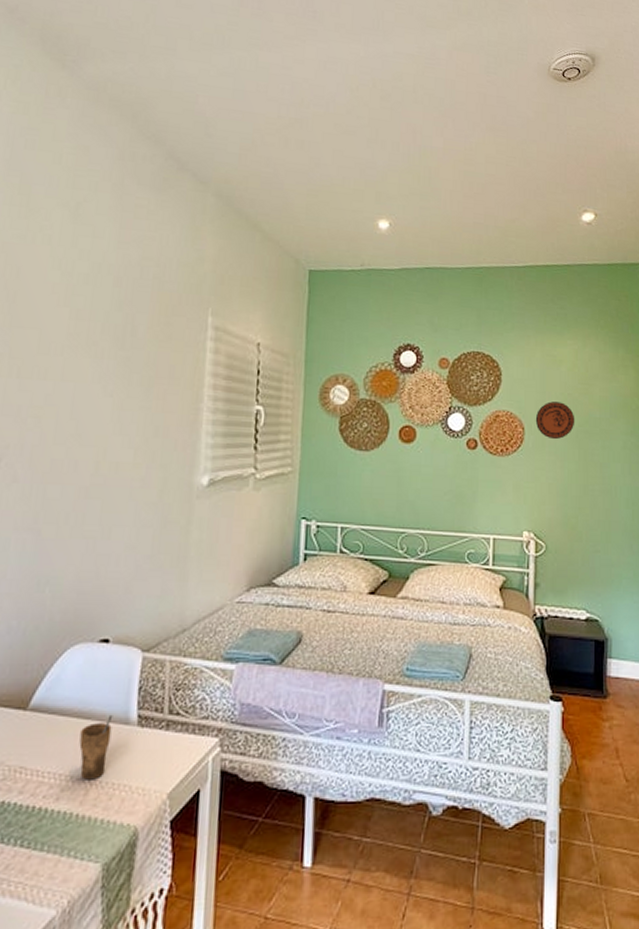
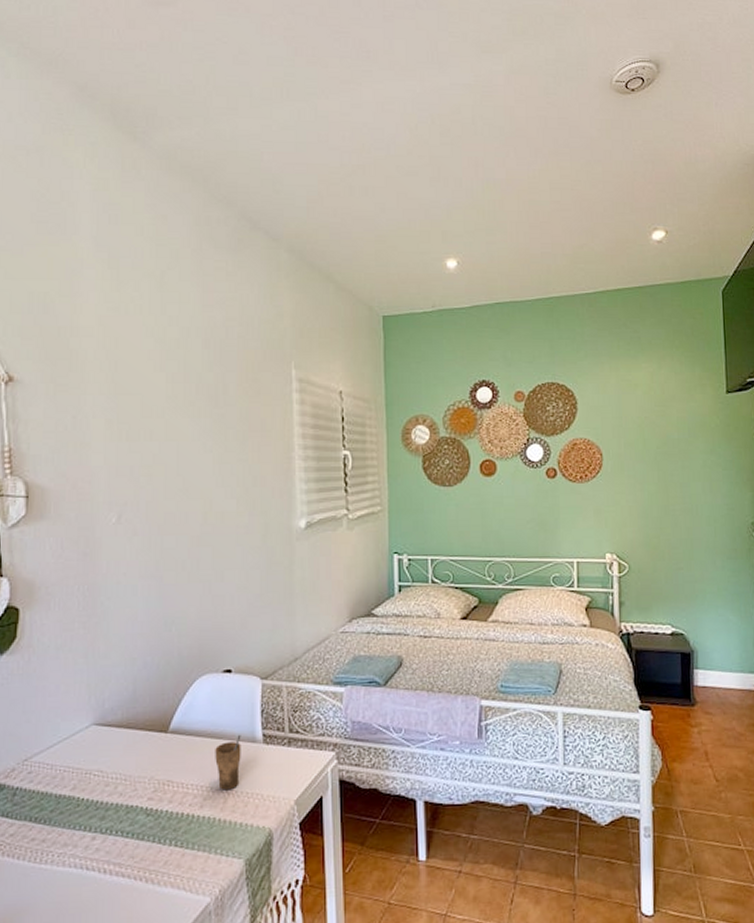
decorative plate: present [535,401,575,440] -> none [613,426,653,463]

